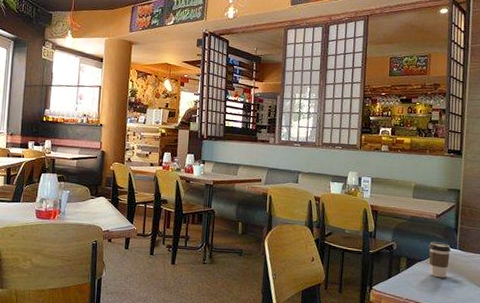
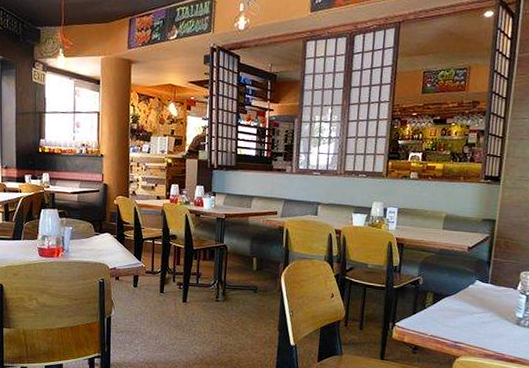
coffee cup: present [429,242,451,278] -> none [457,276,482,314]

